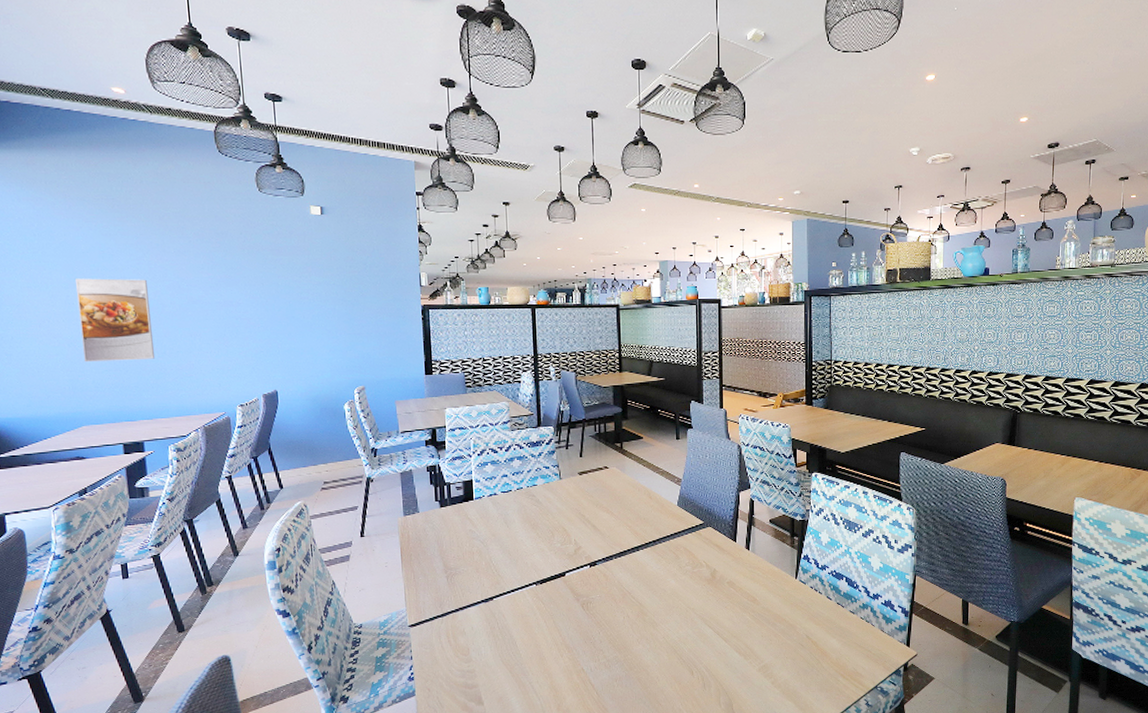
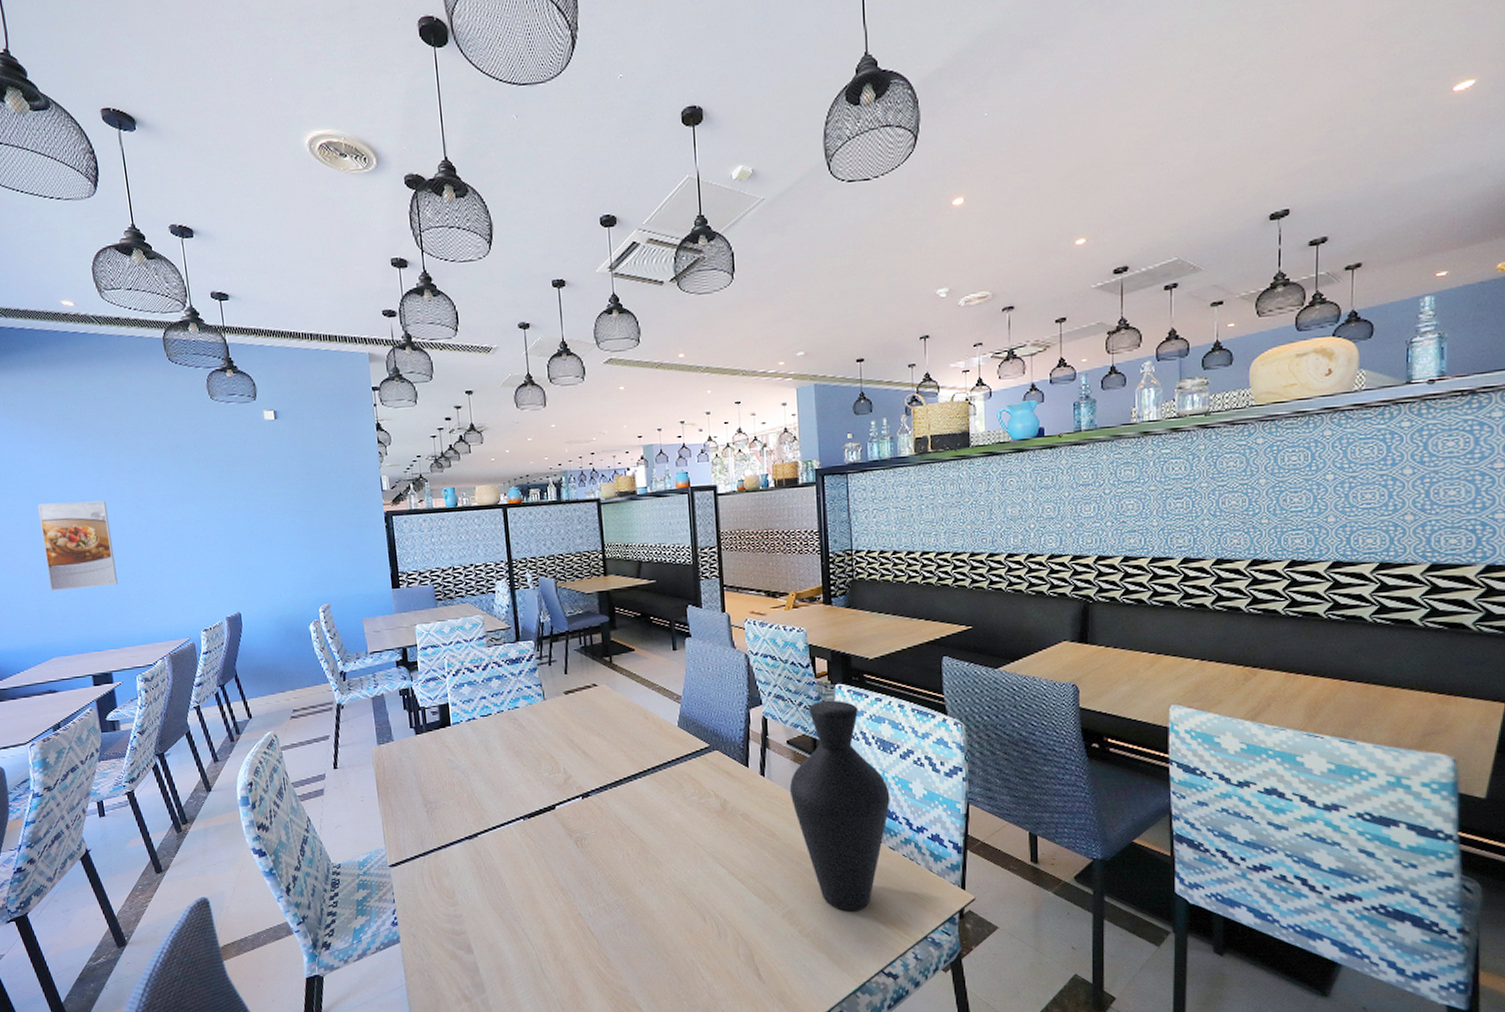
vase: none [770,486,853,666] -> present [789,700,890,912]

